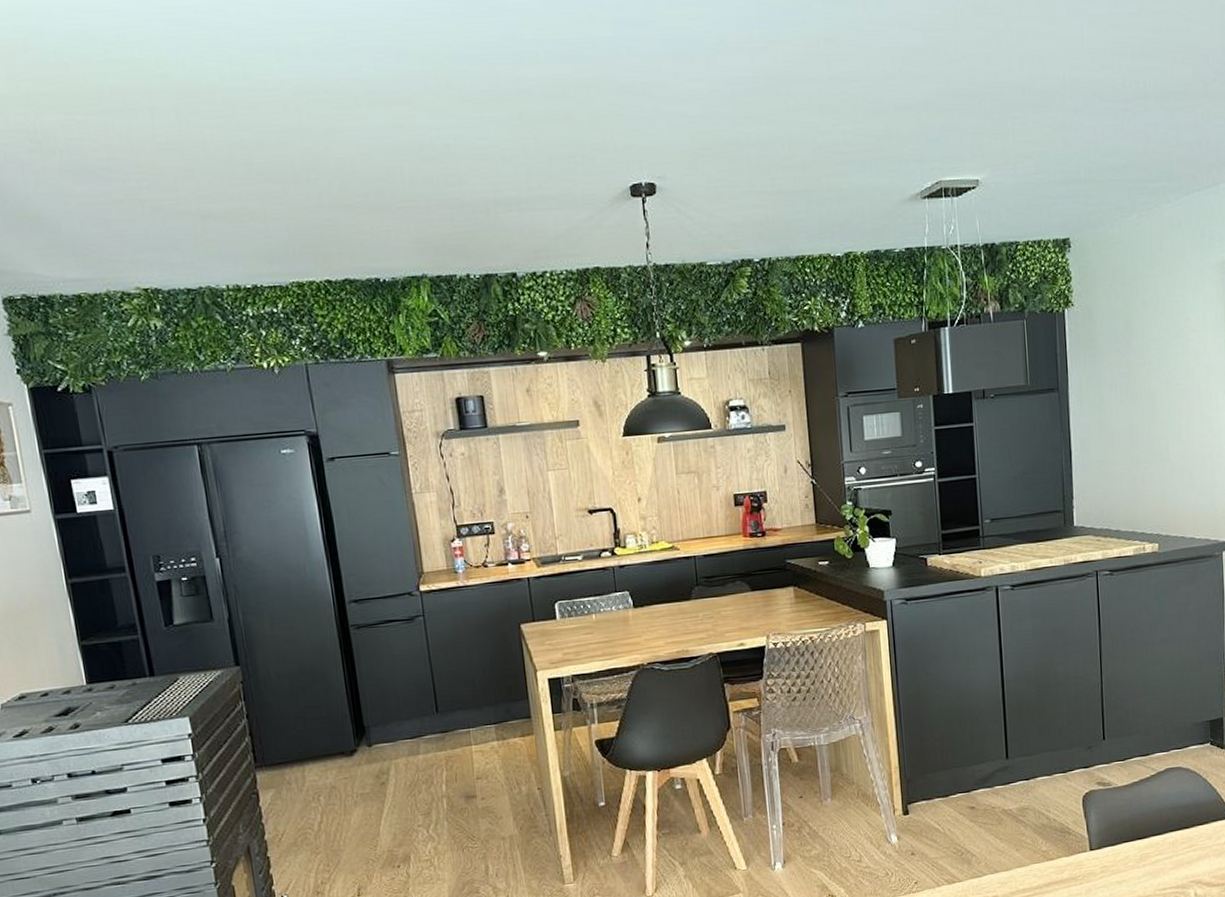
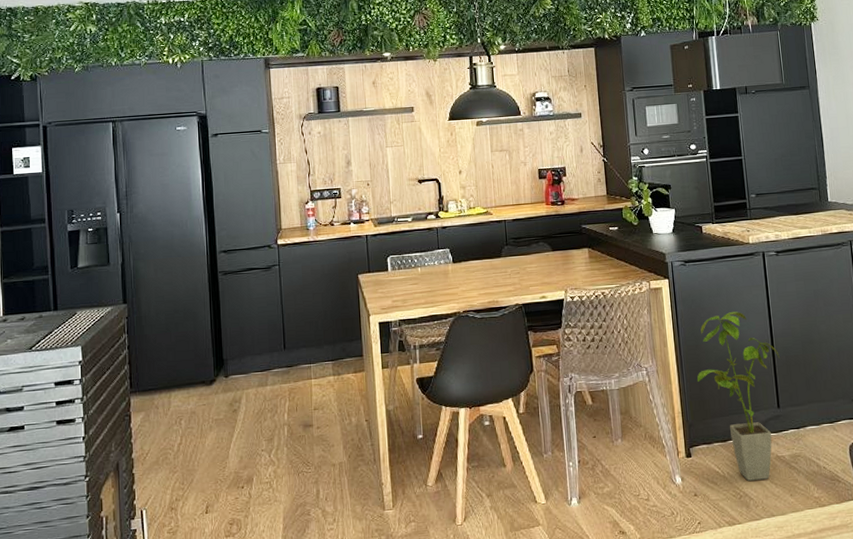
house plant: none [916,654,1011,837] -> present [696,311,780,481]

